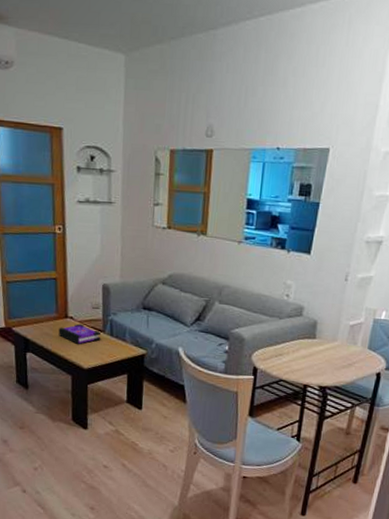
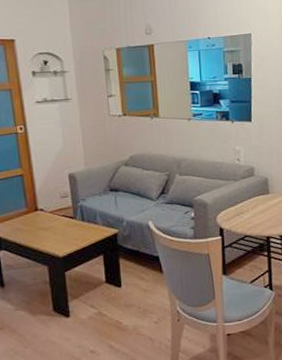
board game: present [58,323,101,345] -> none [30,214,73,235]

